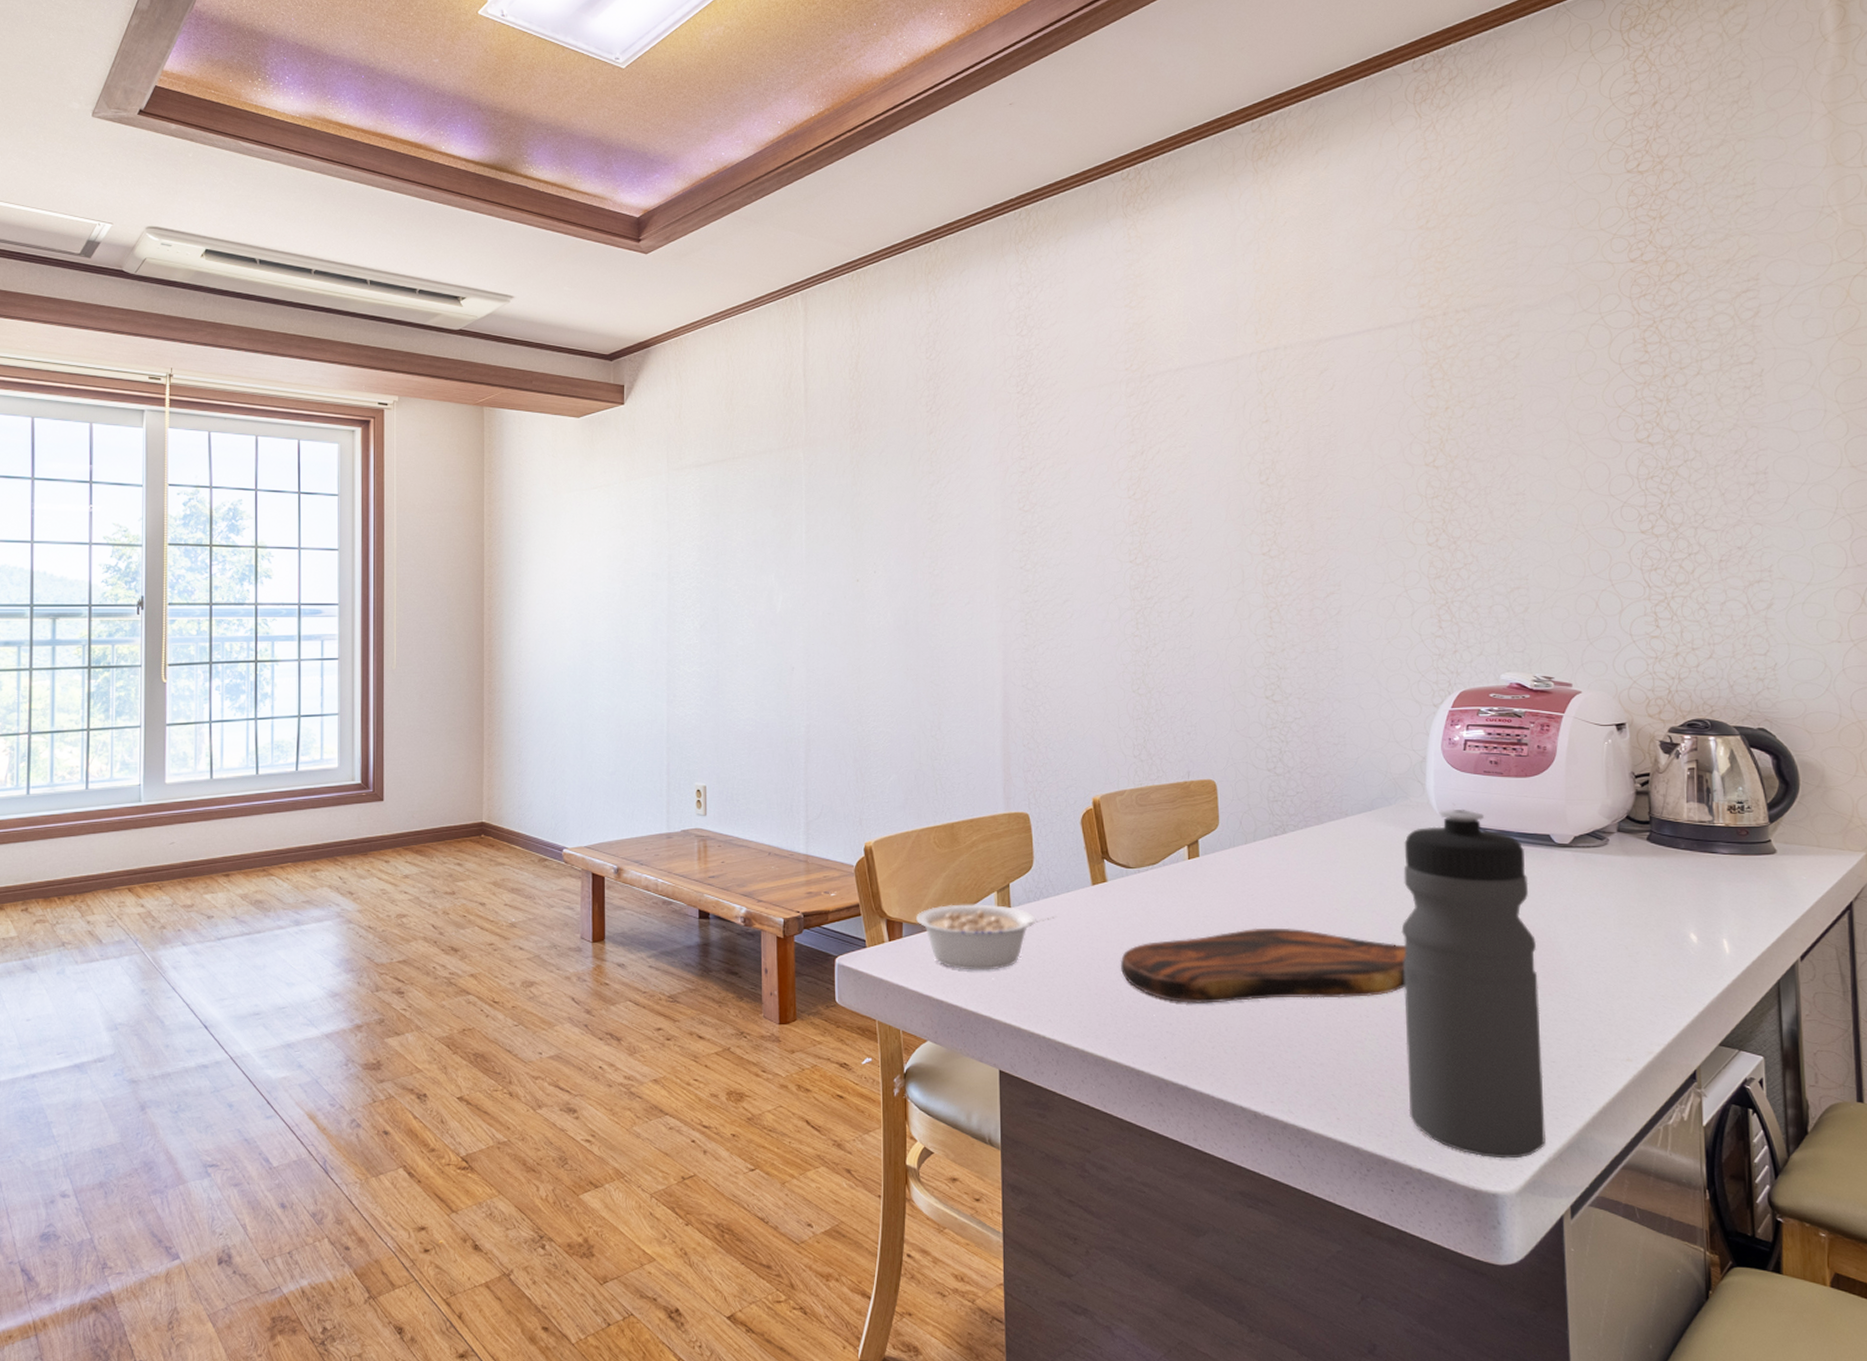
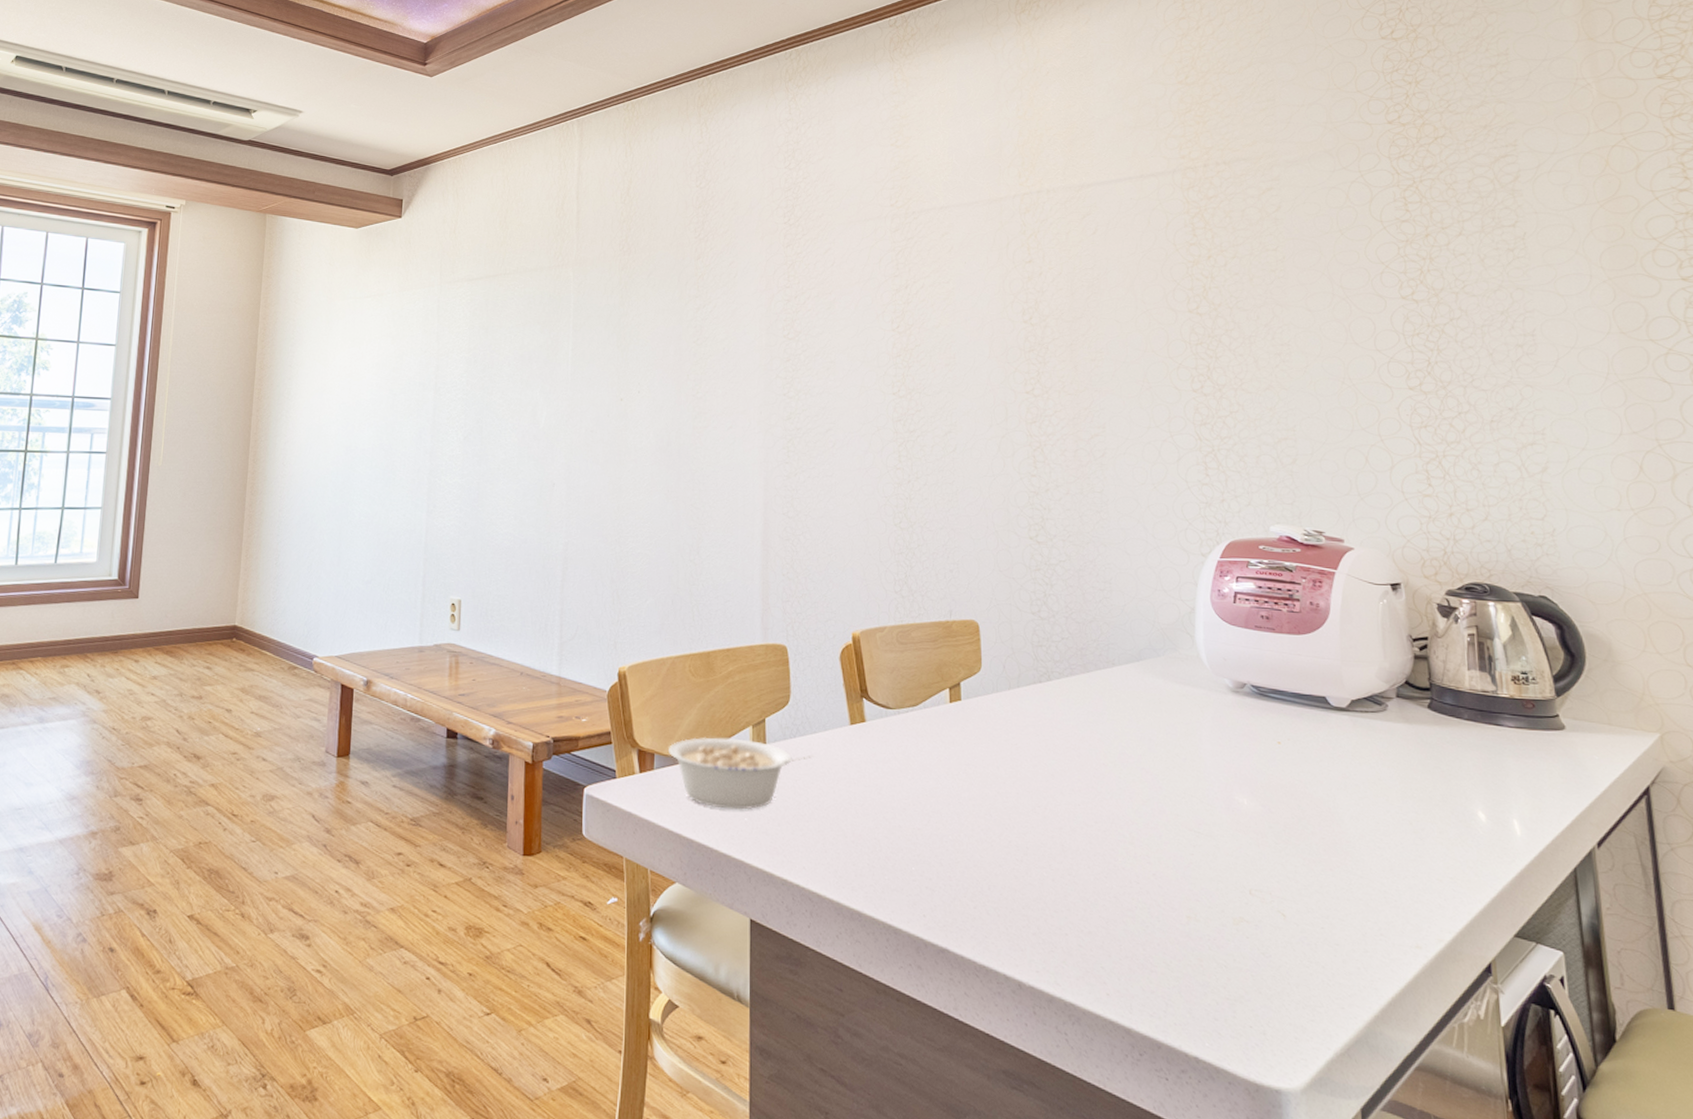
cutting board: present [1120,927,1406,1003] -> none [878,779,1177,862]
water bottle: present [1401,808,1546,1159] -> none [1172,664,1331,1051]

